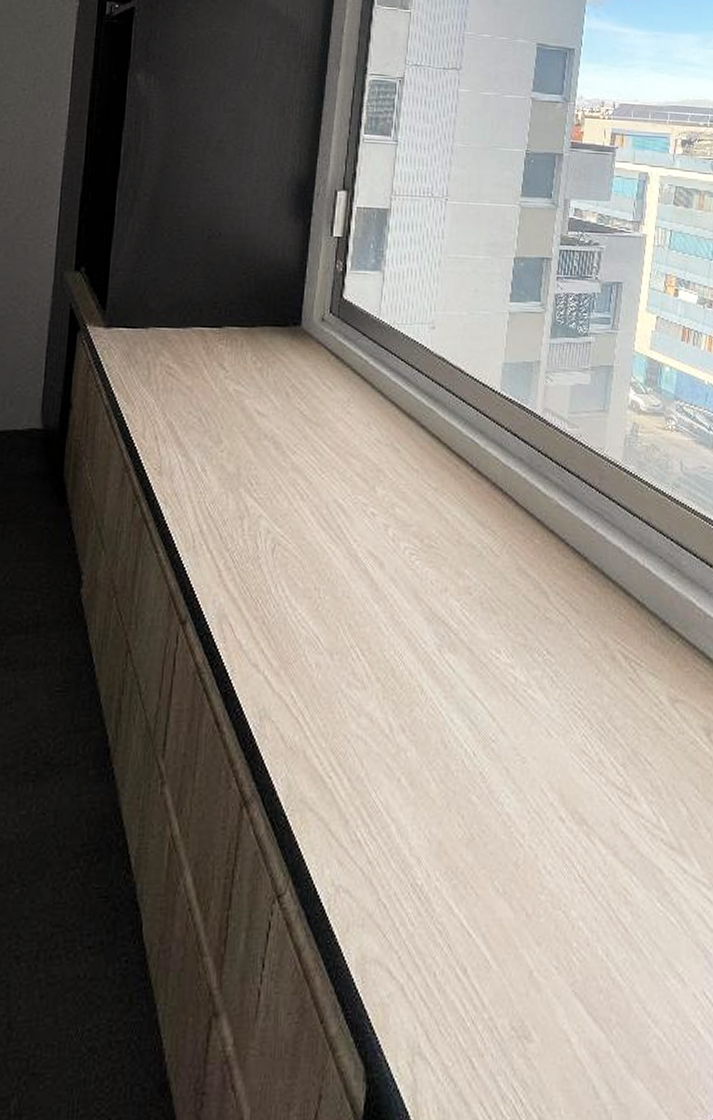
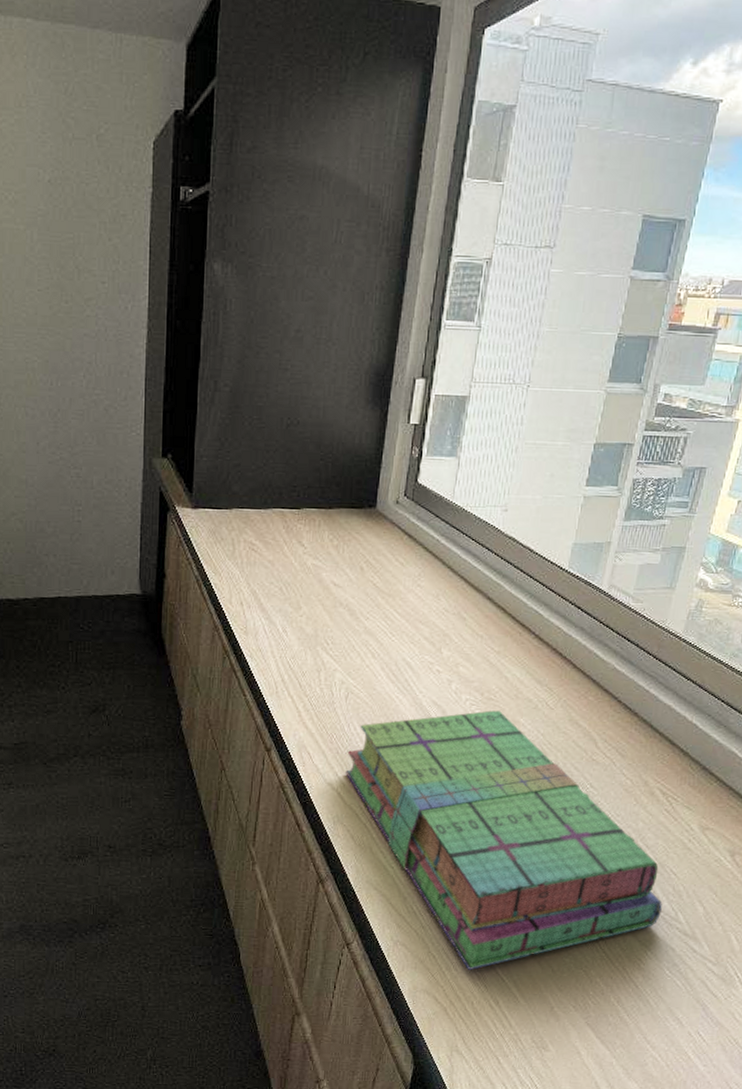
stack of books: none [273,560,642,924] -> present [345,710,662,971]

